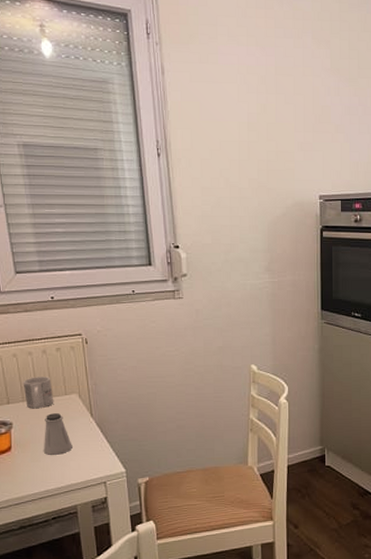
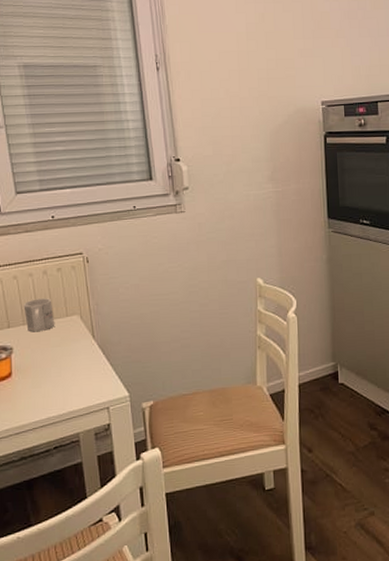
saltshaker: present [43,413,72,455] -> none [44,336,74,380]

